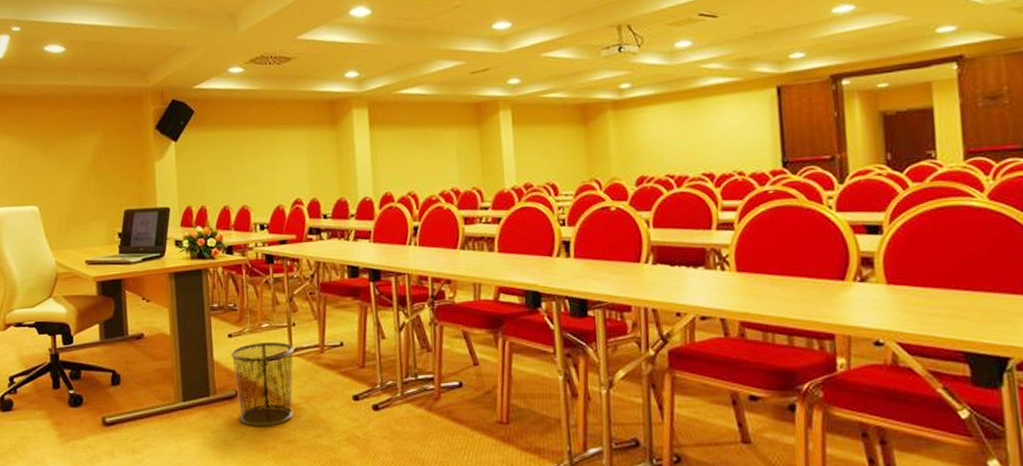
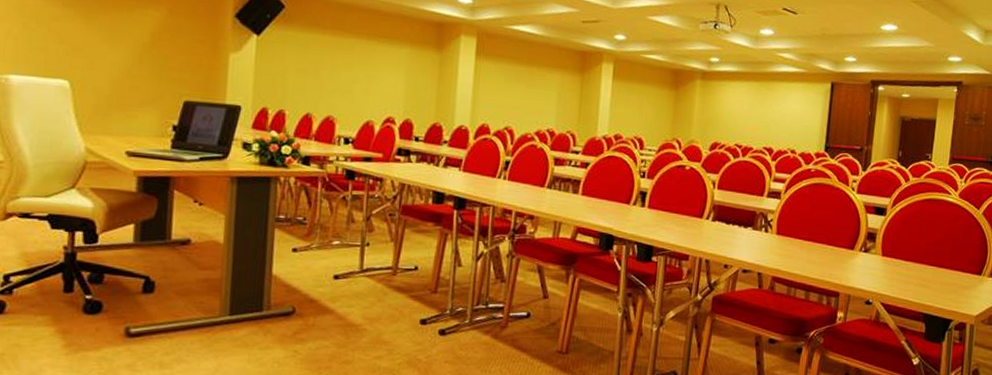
waste bin: present [231,342,294,427] -> none [293,259,365,347]

